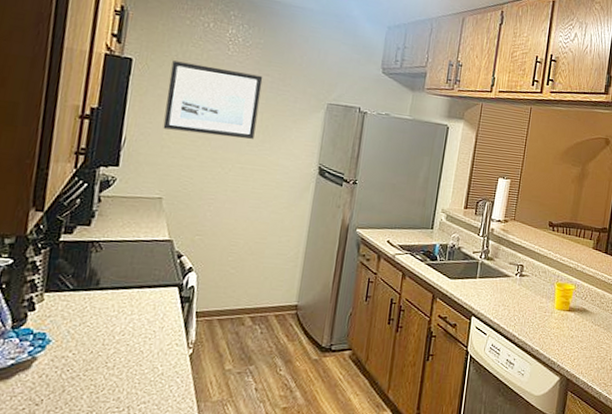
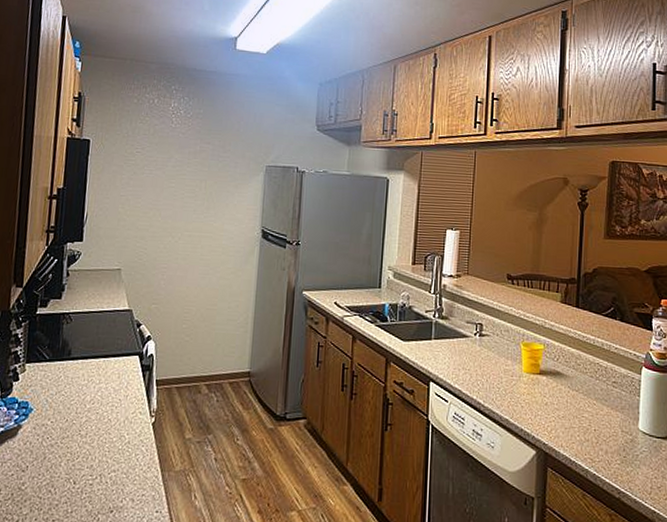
wall art: present [163,60,263,139] -> none [118,138,205,207]

